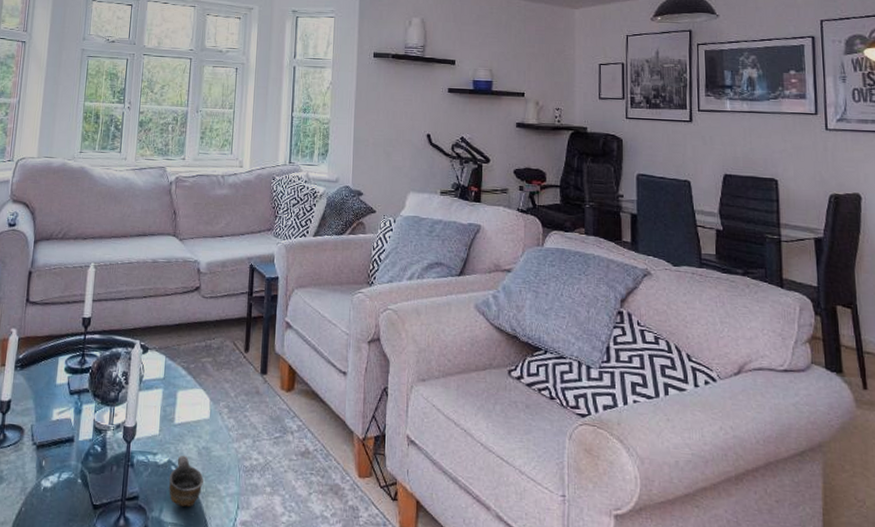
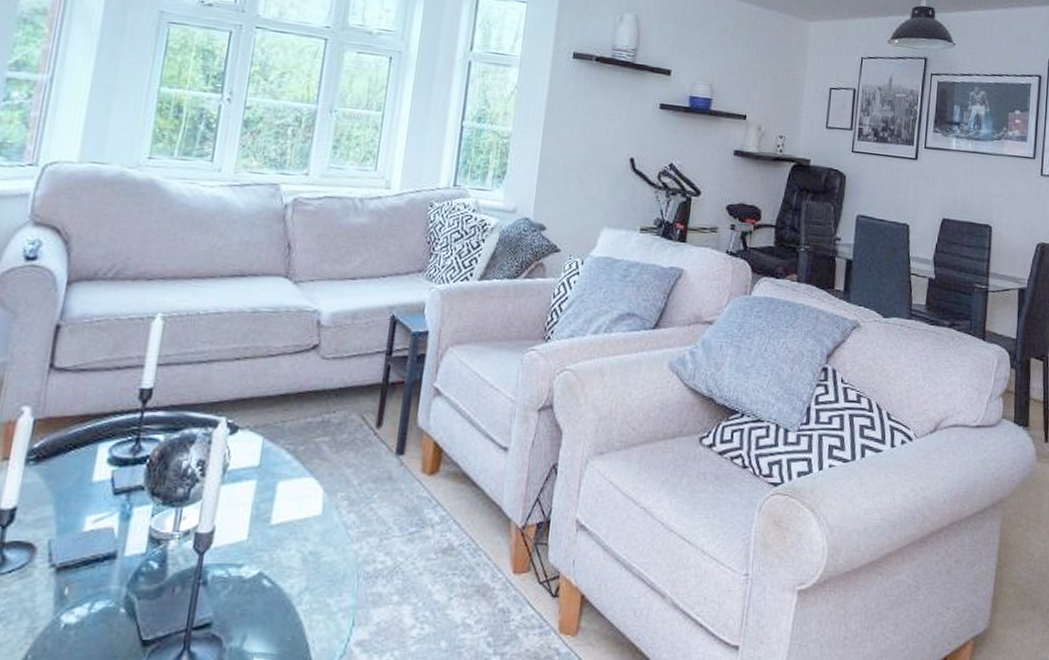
cup: present [168,455,204,507] -> none [257,564,308,630]

